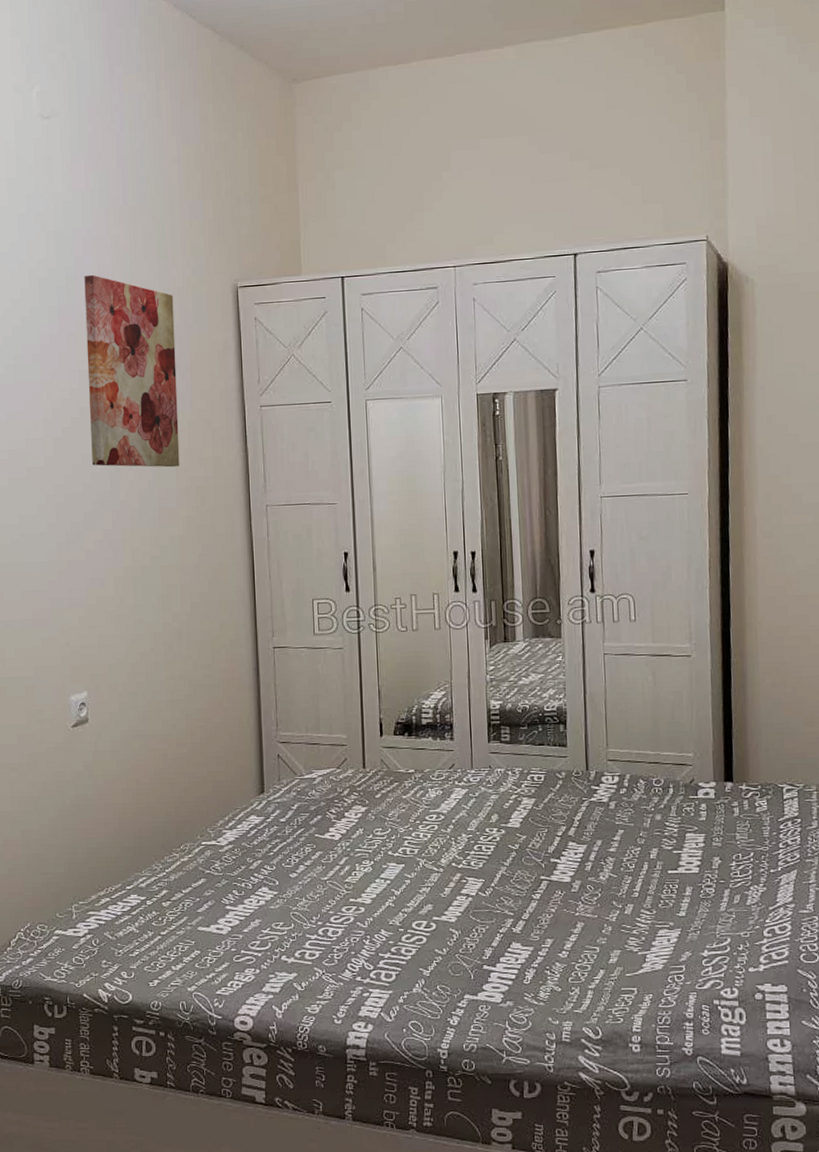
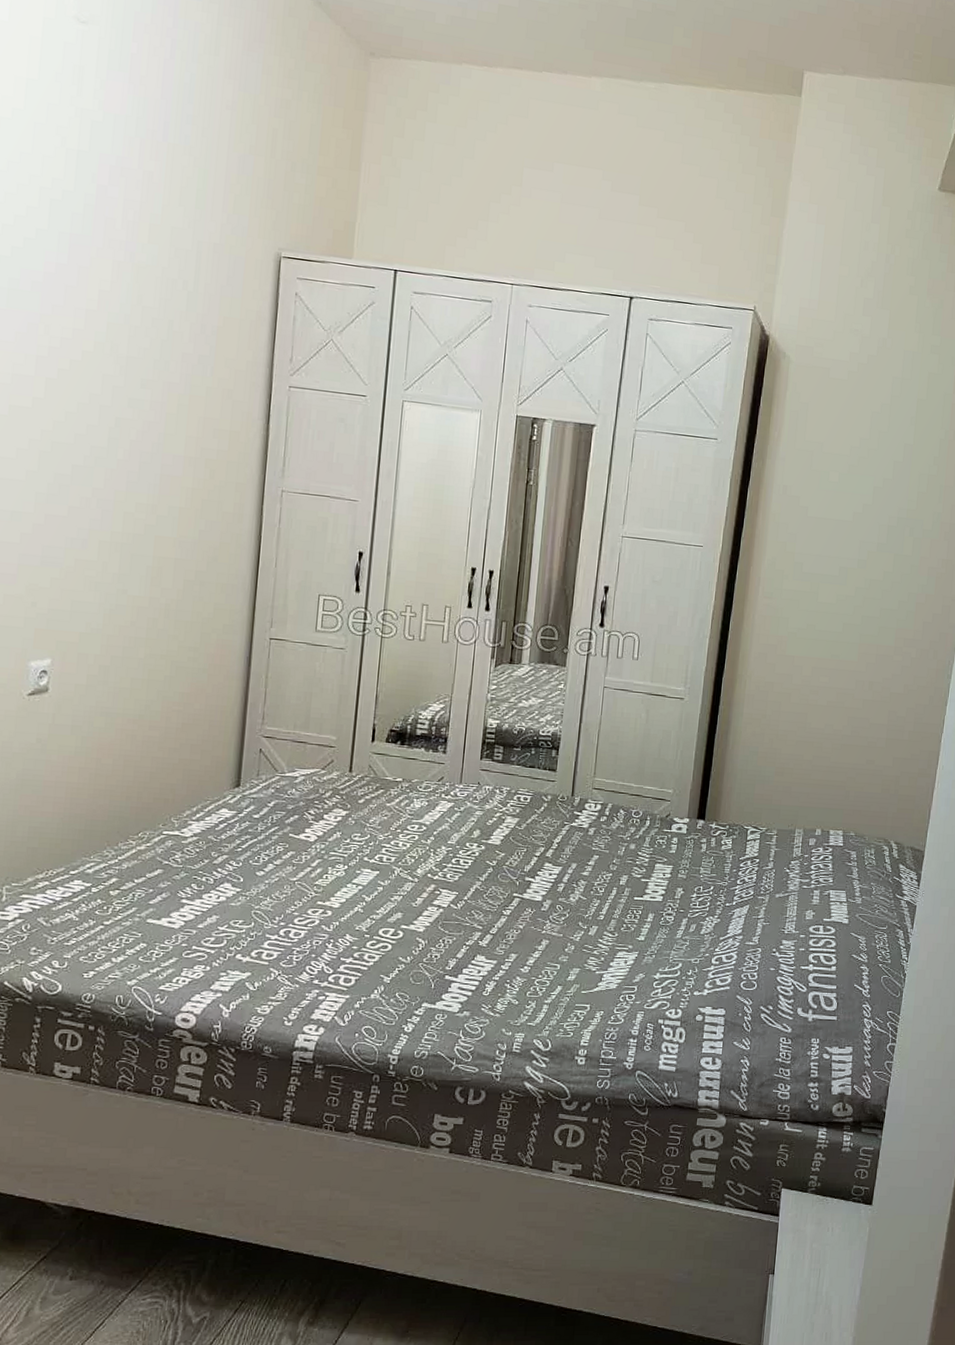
wall art: present [84,274,180,468] -> none [89,208,207,434]

